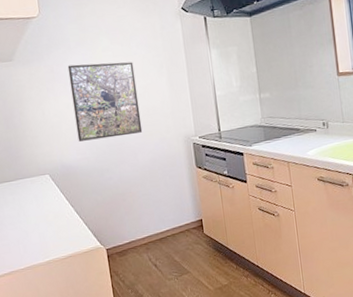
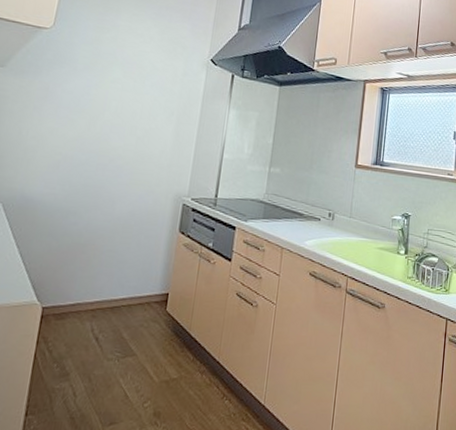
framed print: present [67,62,143,142] -> none [51,87,142,180]

